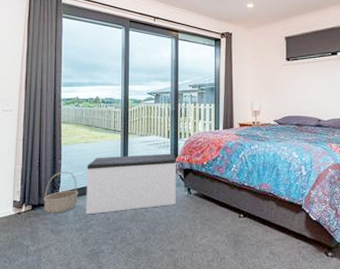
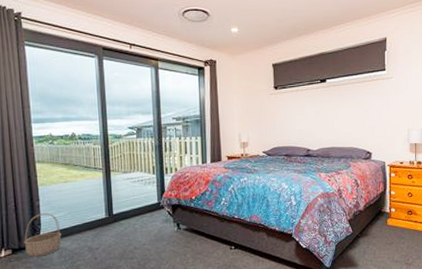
bench: present [86,153,177,215] -> none [68,189,165,256]

